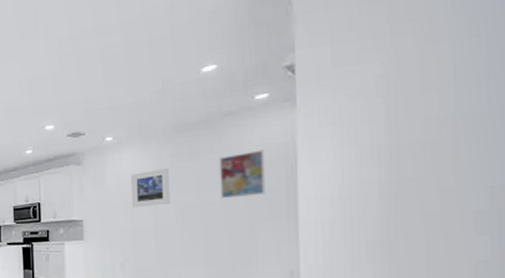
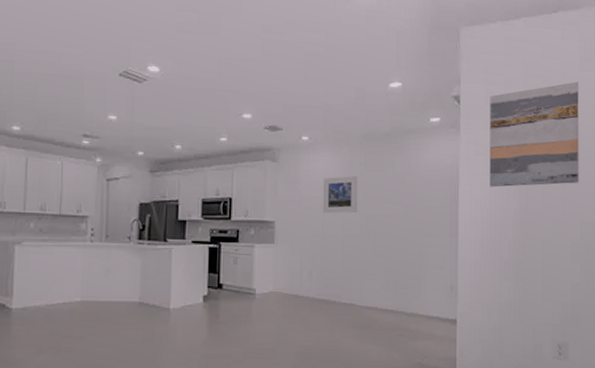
wall art: present [219,149,266,199] -> none [400,169,435,213]
wall art: none [338,13,486,160] -> present [489,82,579,187]

